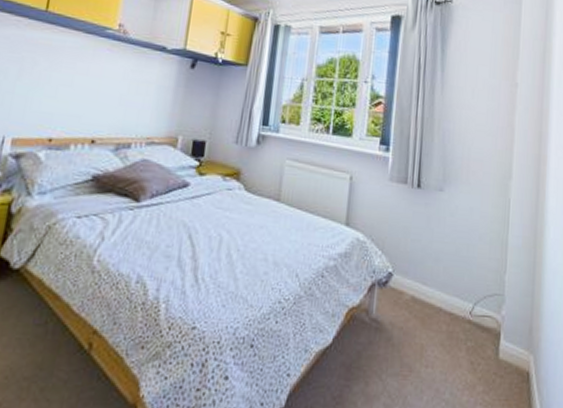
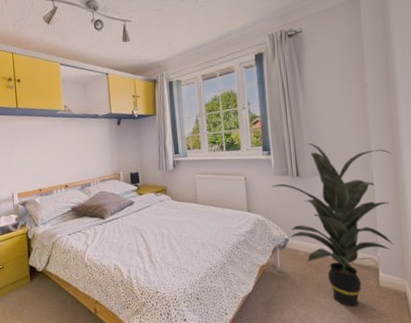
indoor plant: none [383,145,536,386] -> present [272,143,394,308]

